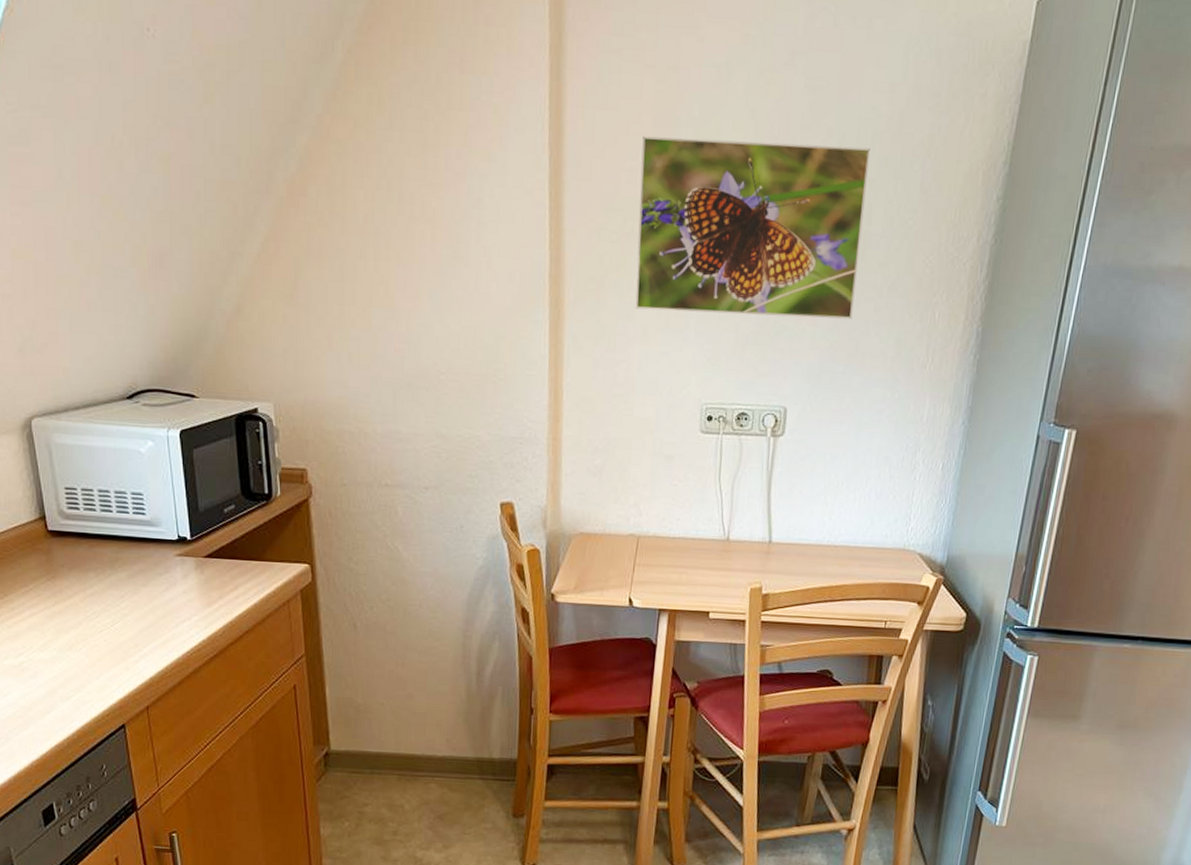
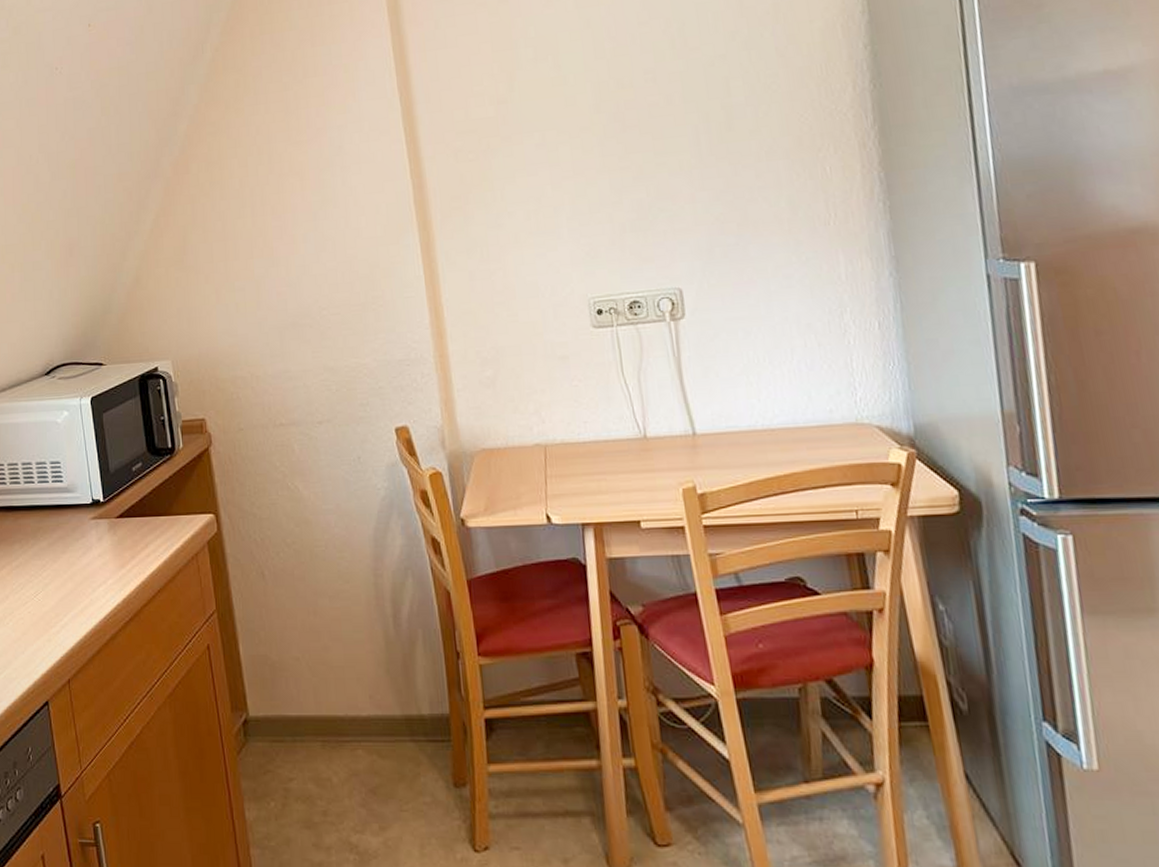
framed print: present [635,136,870,320] -> none [484,28,733,218]

